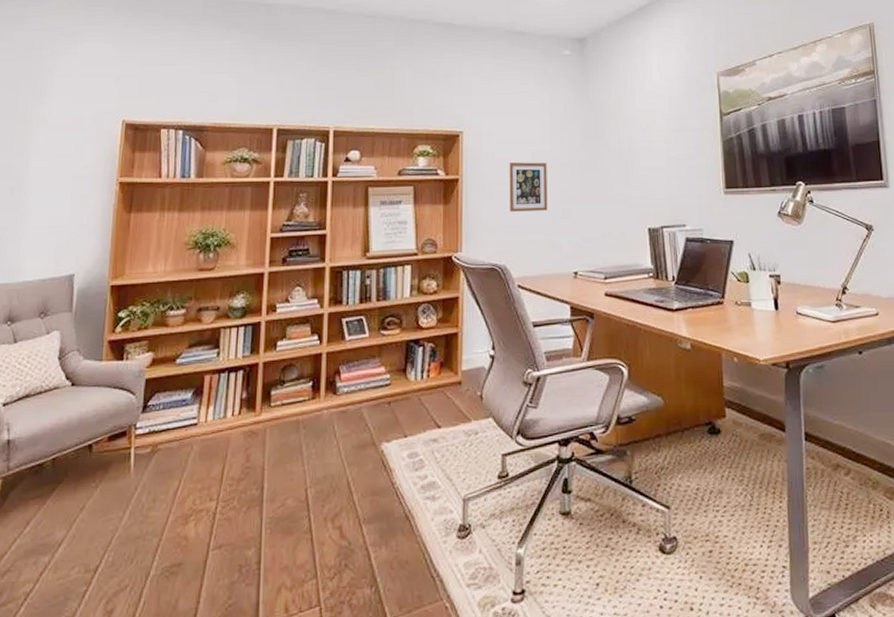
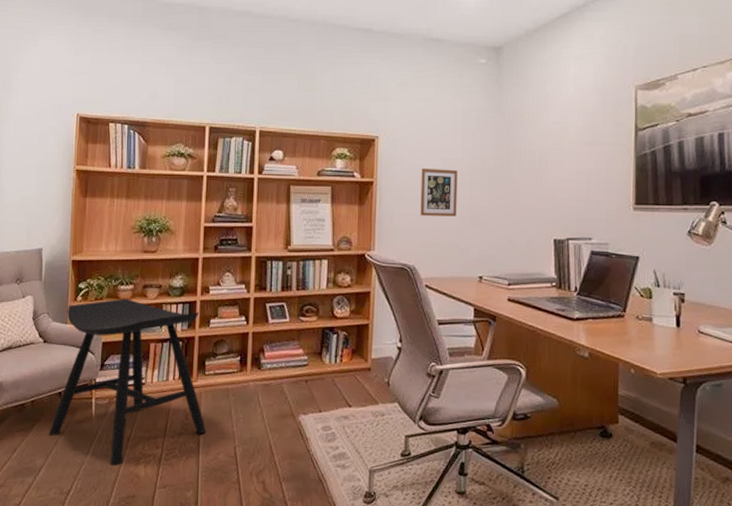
stool: none [72,325,272,528] -> present [48,298,207,466]

